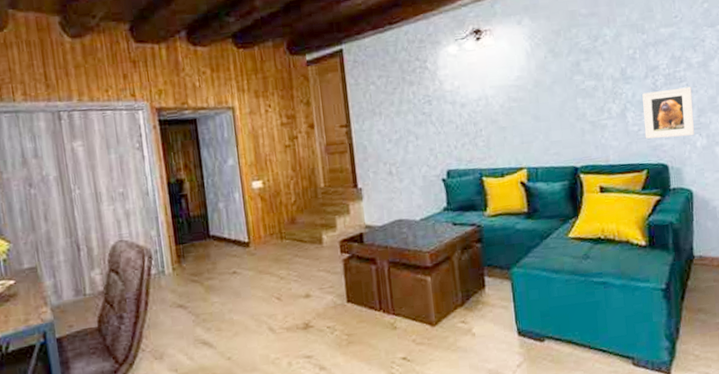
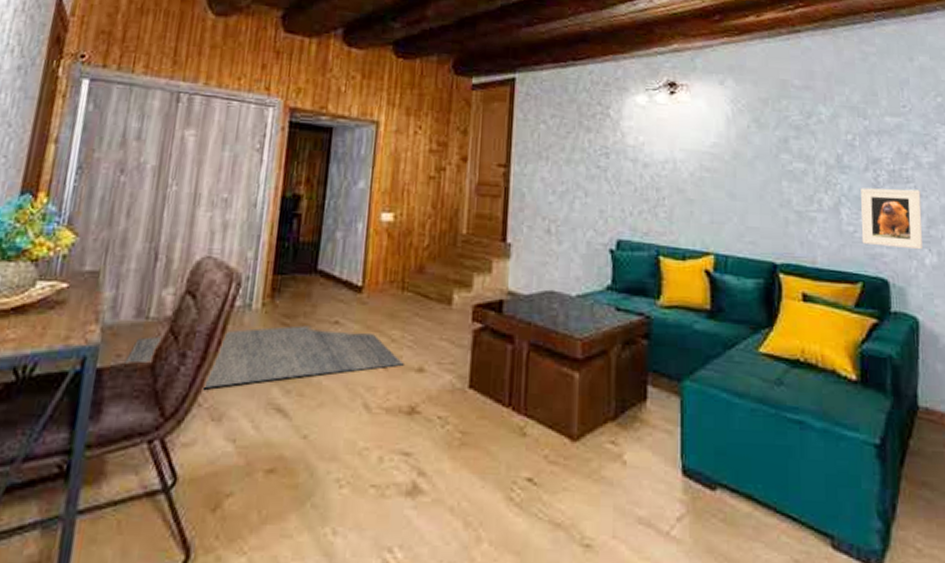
rug: none [76,276,294,339] -> present [122,325,404,389]

